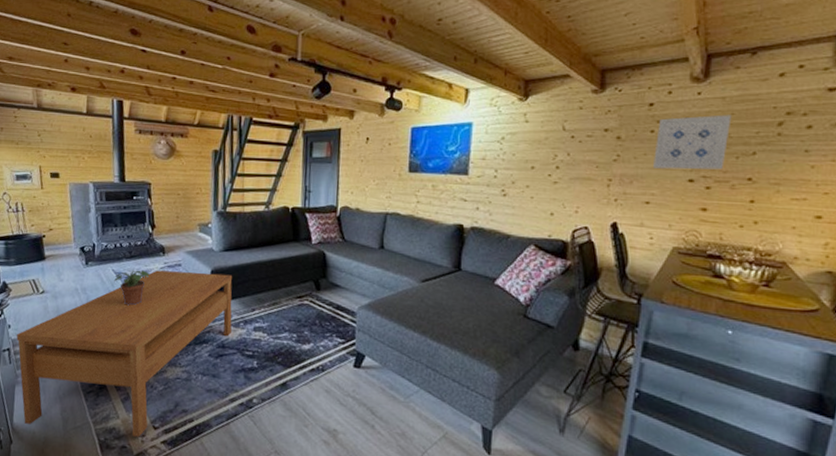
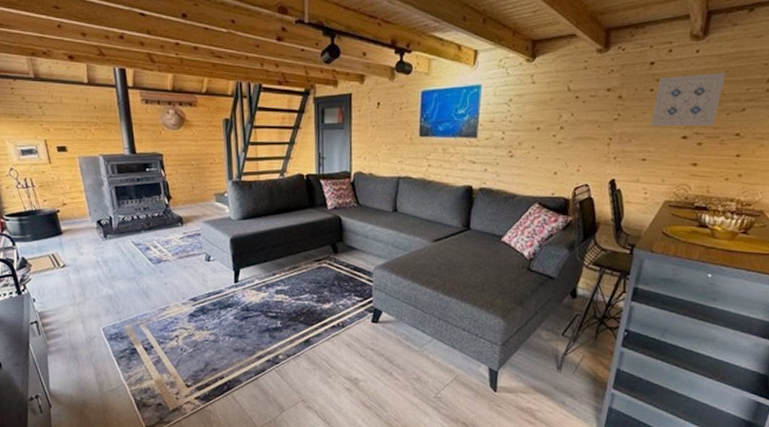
coffee table: present [16,270,233,437] -> none [42,240,254,395]
potted plant: present [114,270,150,306] -> none [135,241,170,276]

